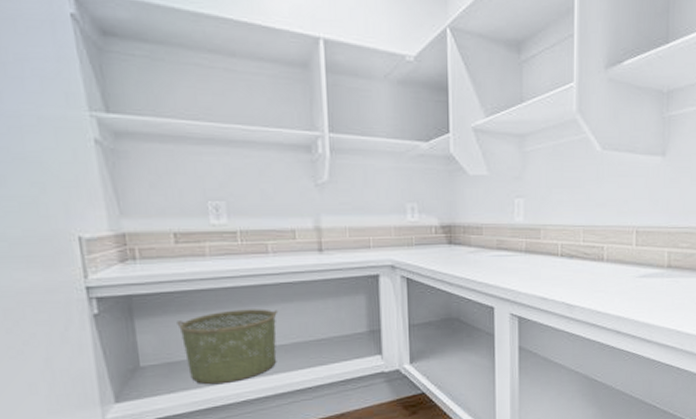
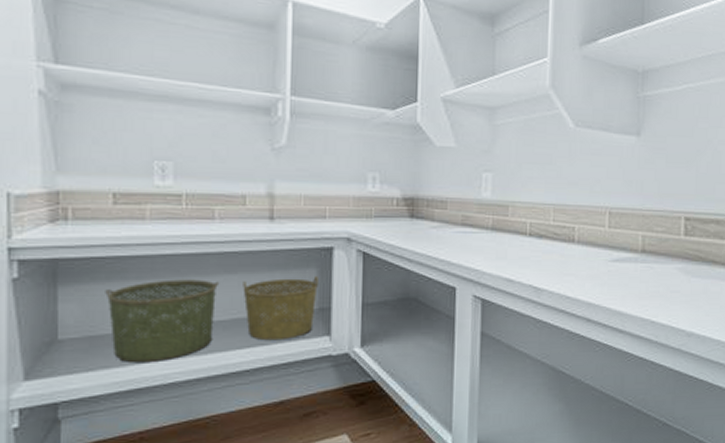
basket: none [299,301,368,362] -> present [243,275,318,341]

